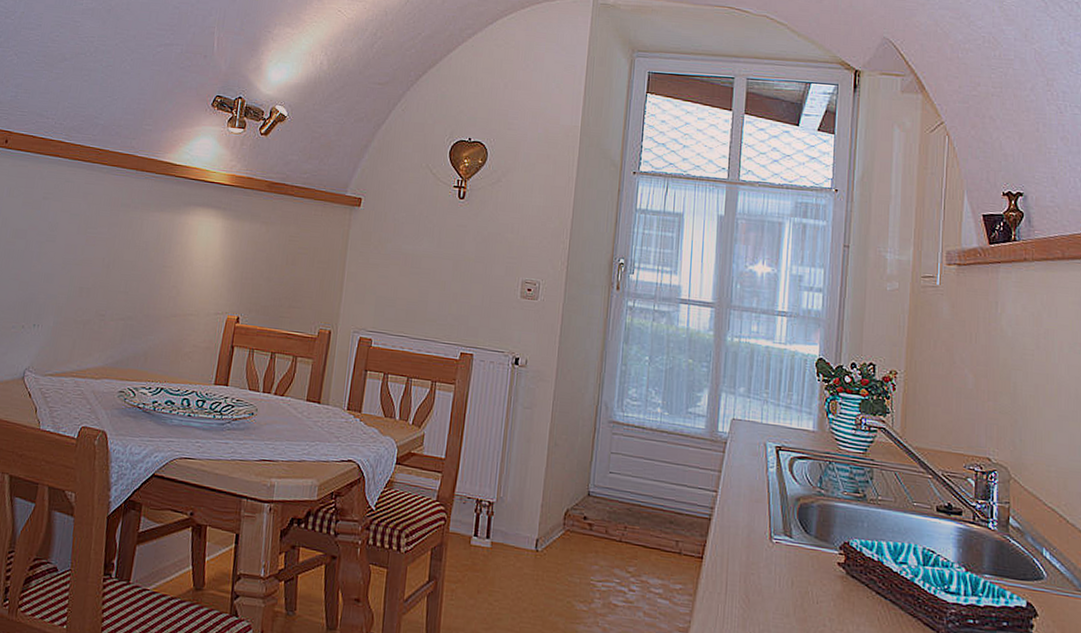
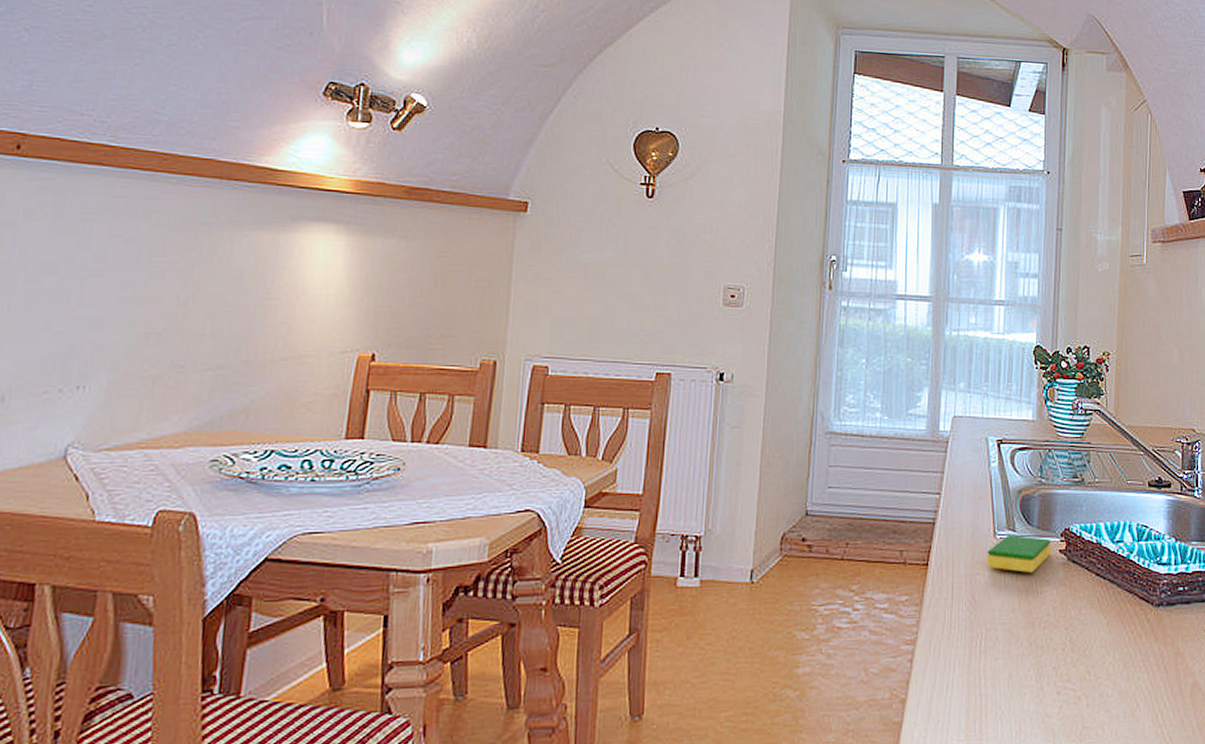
dish sponge: none [761,540,829,581] -> present [986,534,1051,573]

